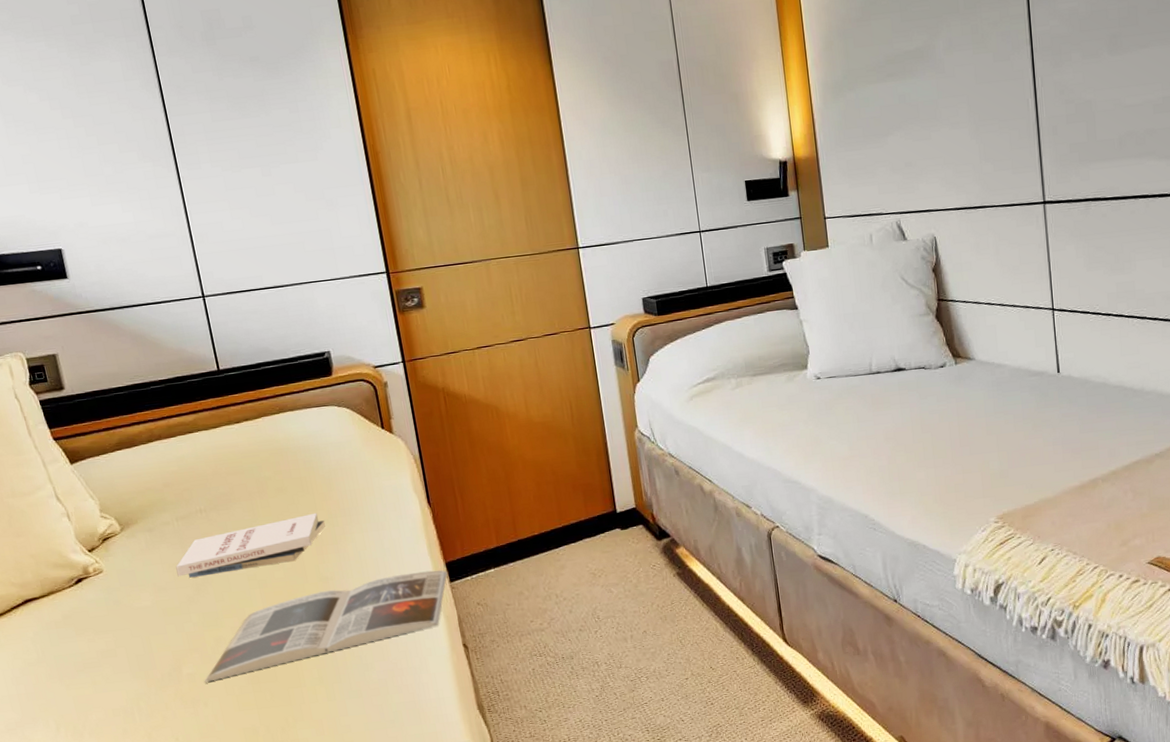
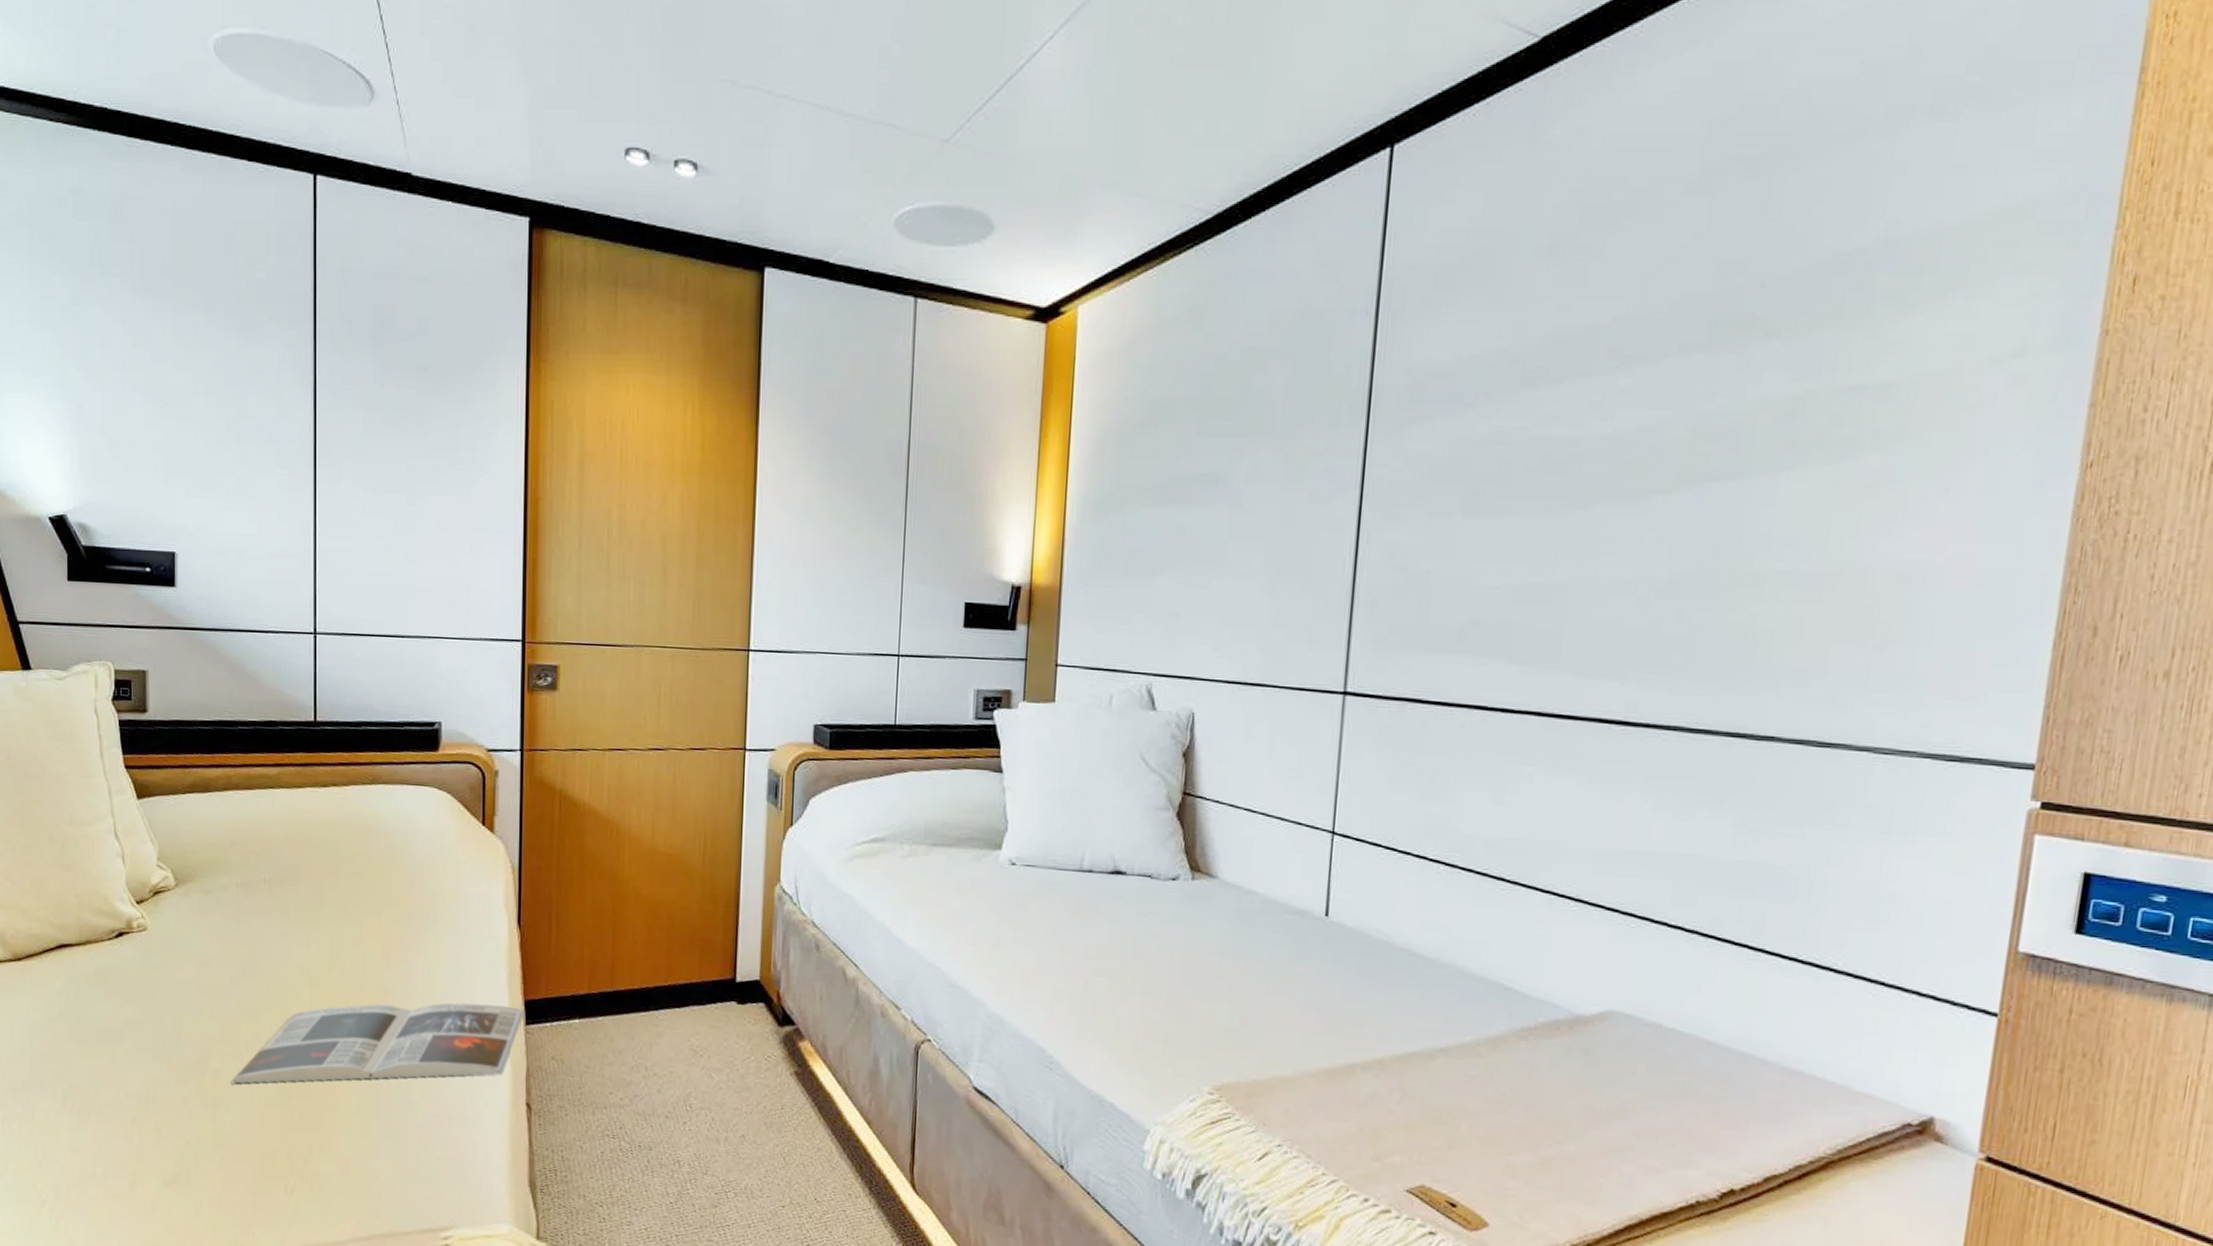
books: present [175,512,325,578] -> none [225,909,397,962]

